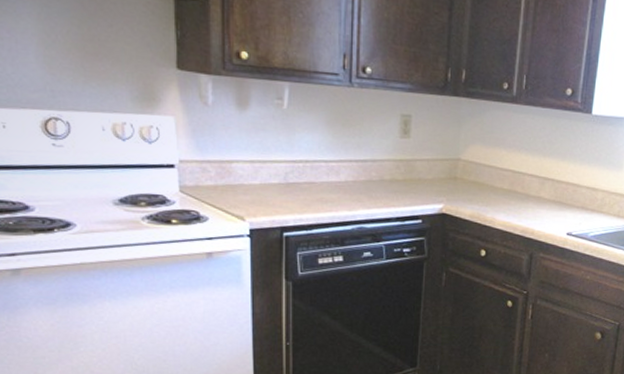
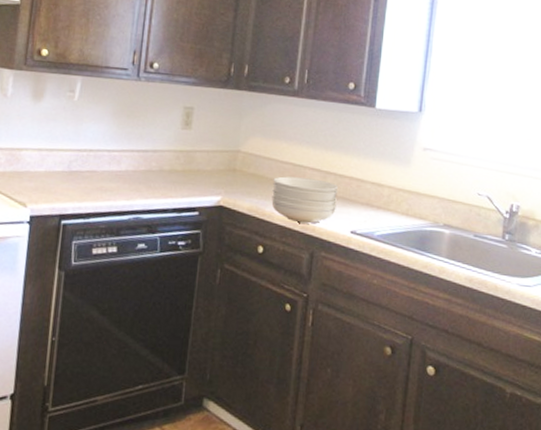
bowl: none [492,183,556,228] -> present [271,176,339,224]

